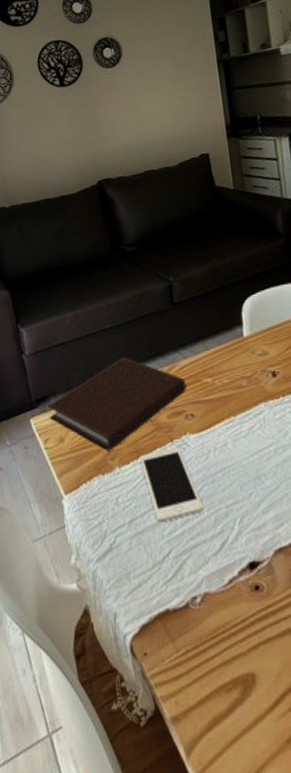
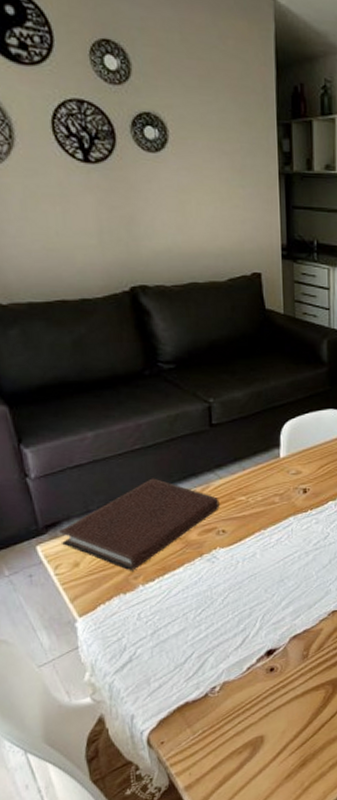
cell phone: present [139,447,204,522] -> none [165,561,228,630]

